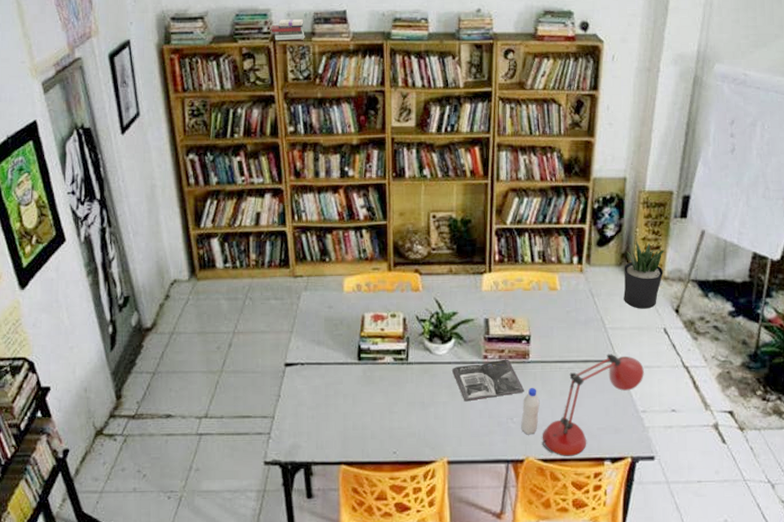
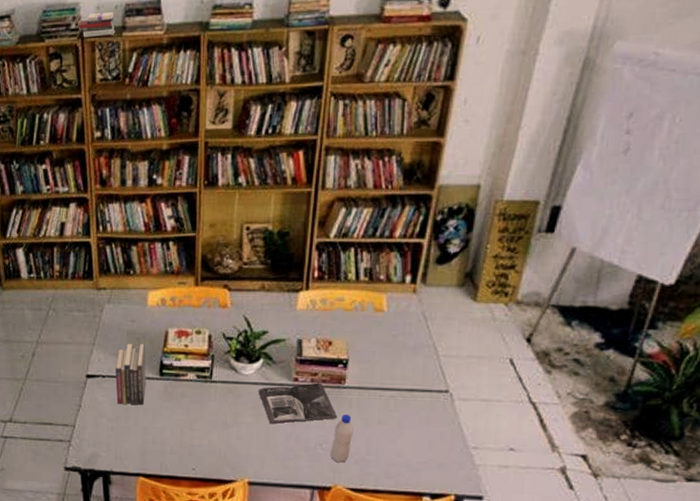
books: none [314,329,345,392] -> present [115,343,147,406]
desk lamp: present [542,354,644,456] -> none [353,383,480,488]
planter: present [623,241,665,309] -> none [463,259,521,336]

